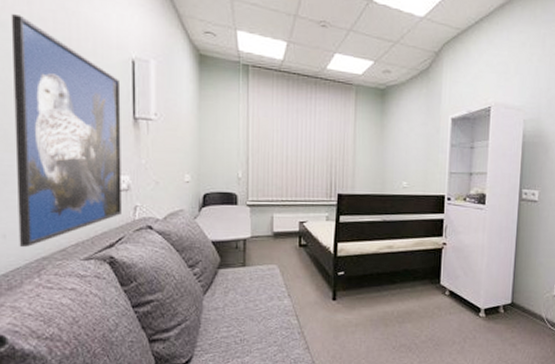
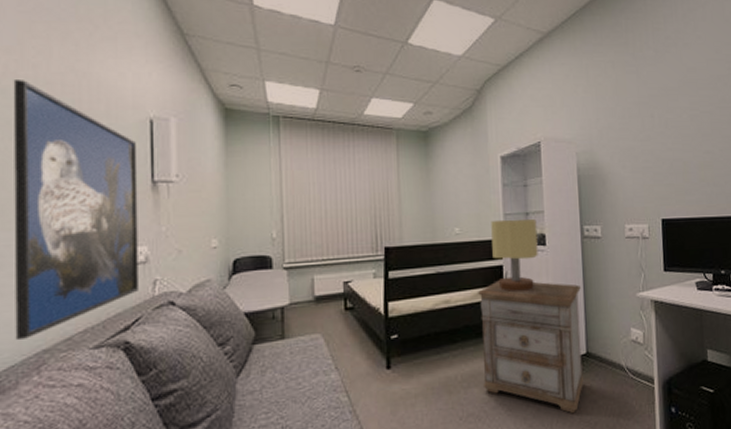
nightstand: none [416,232,513,354] -> present [477,280,584,414]
table lamp: none [435,177,479,245] -> present [491,219,538,293]

